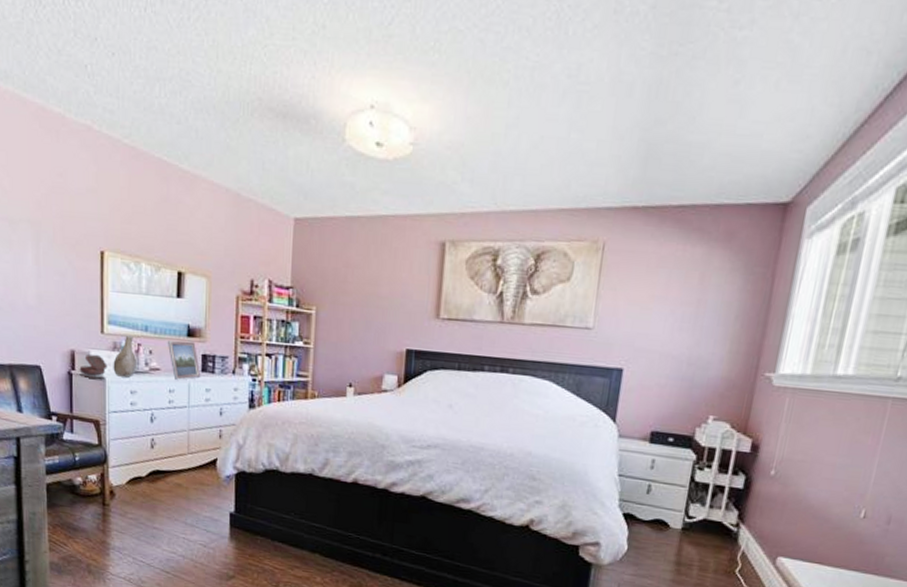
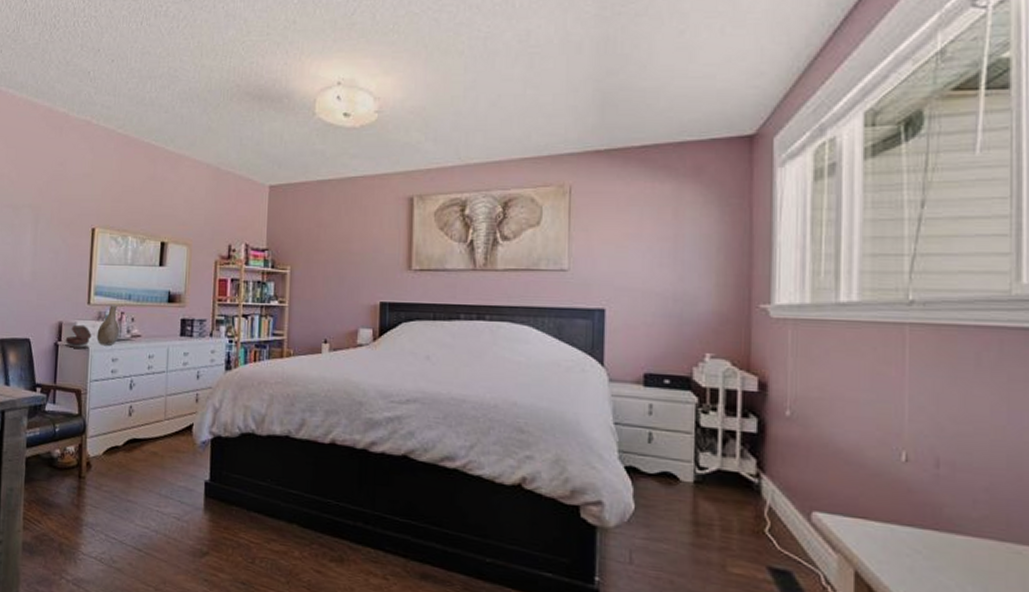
picture frame: present [168,340,201,380] -> none [149,307,180,345]

